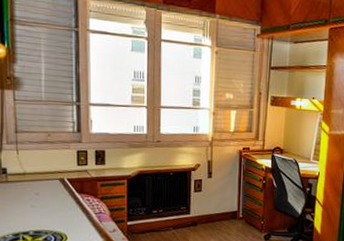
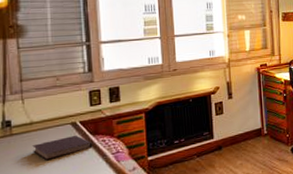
notebook: none [25,191,78,211] -> present [32,136,93,161]

